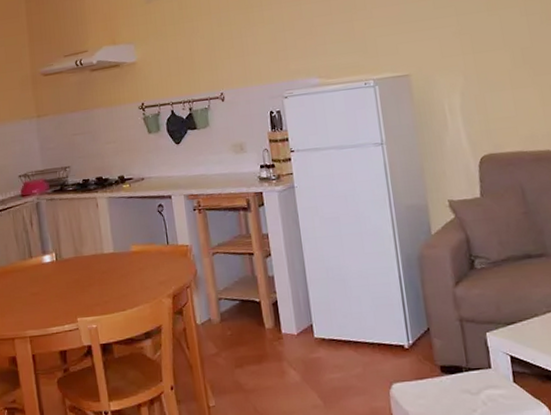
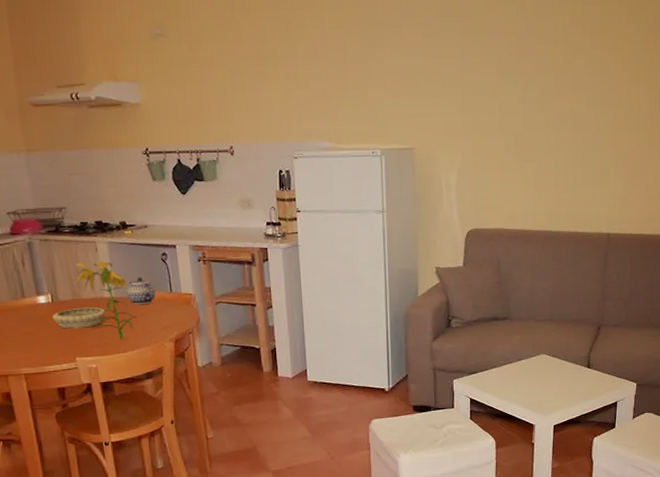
decorative bowl: none [56,264,106,288] -> present [52,307,106,329]
flower: none [77,216,135,298] -> present [75,260,137,340]
teapot: none [125,230,153,260] -> present [126,277,156,306]

